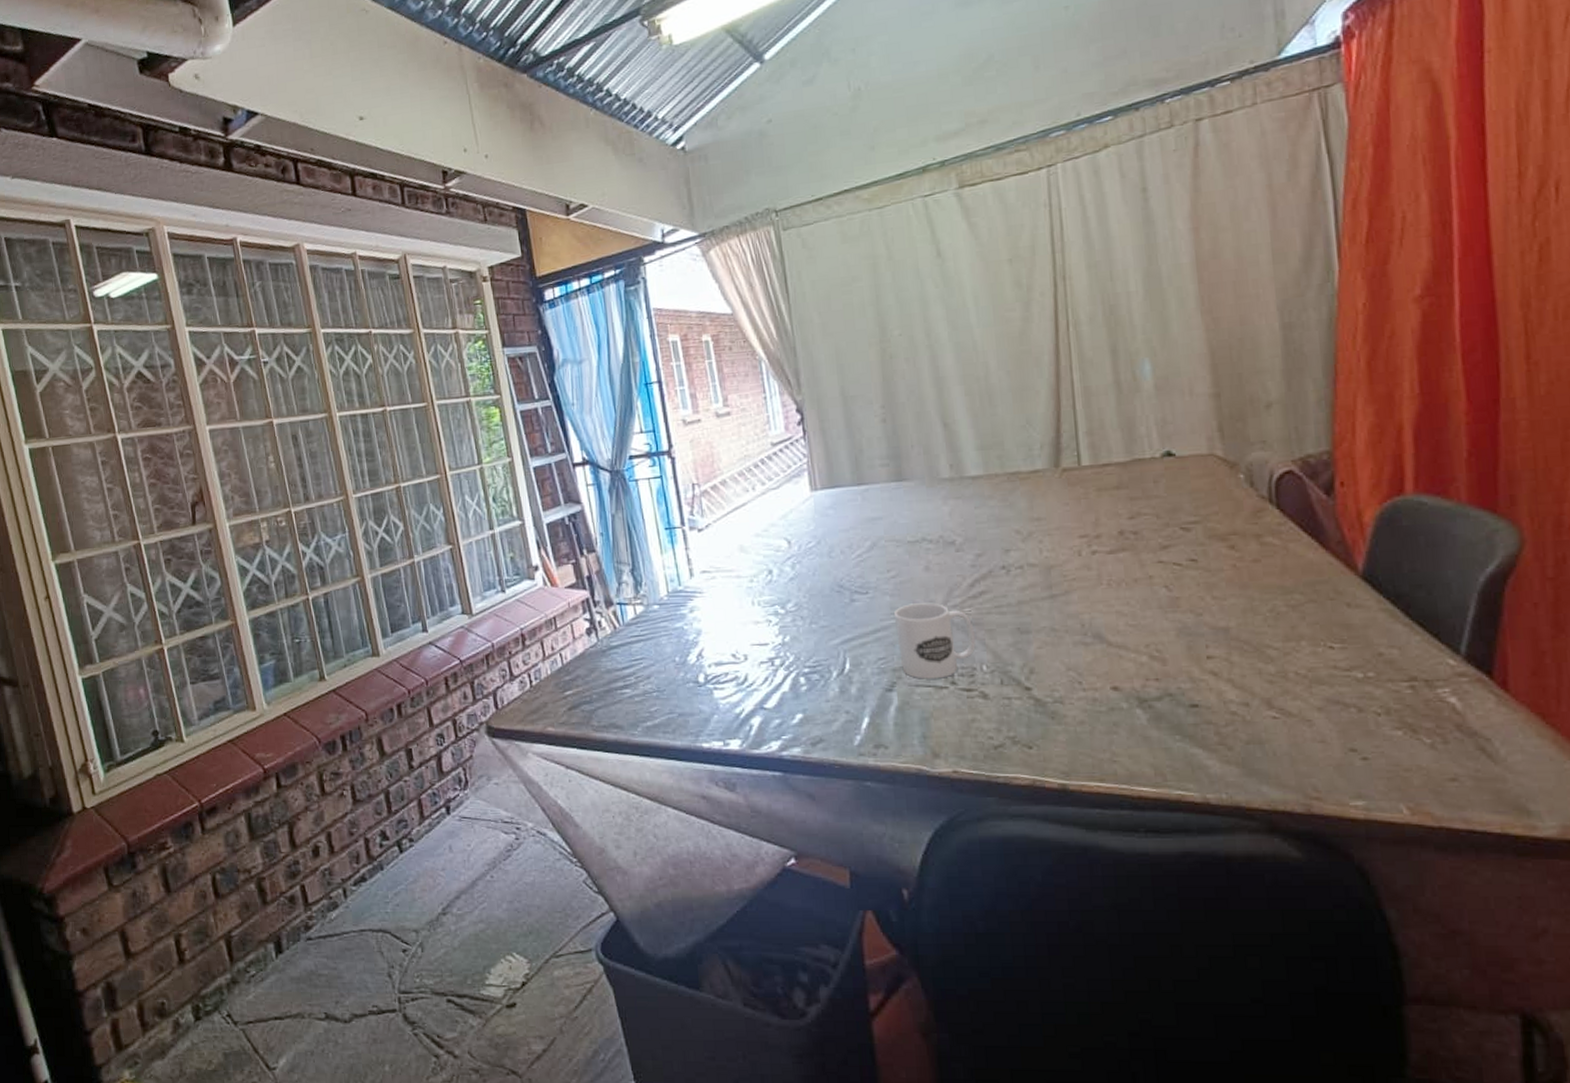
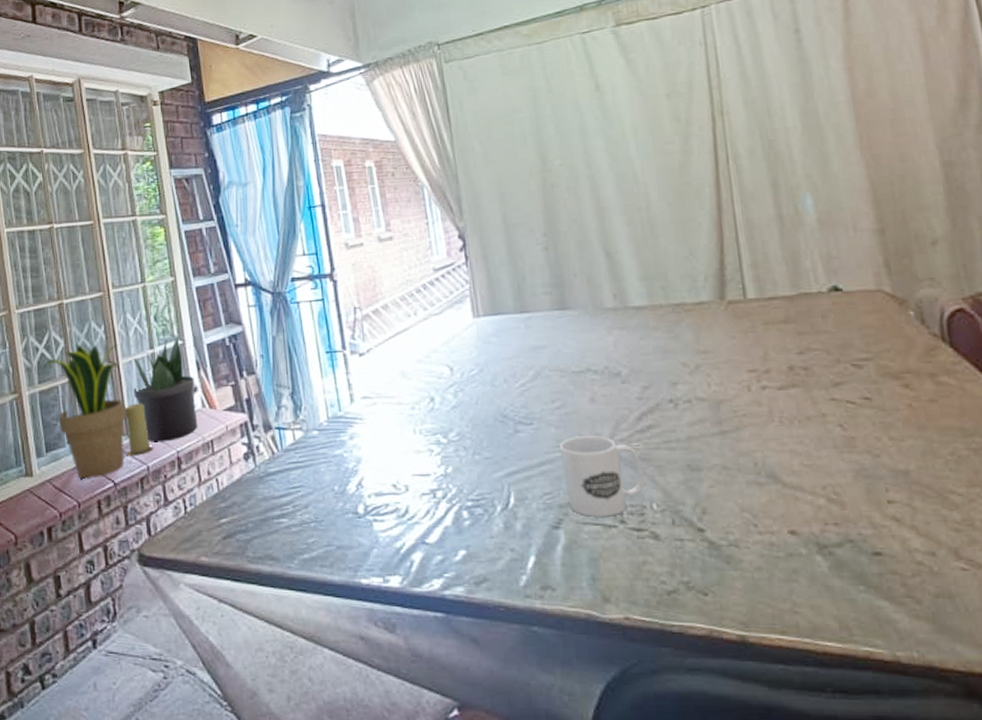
potted plant: none [385,526,470,658] -> present [44,343,127,480]
candle: none [467,583,498,635] -> present [124,403,154,456]
planter: none [473,516,541,621] -> present [133,336,198,442]

